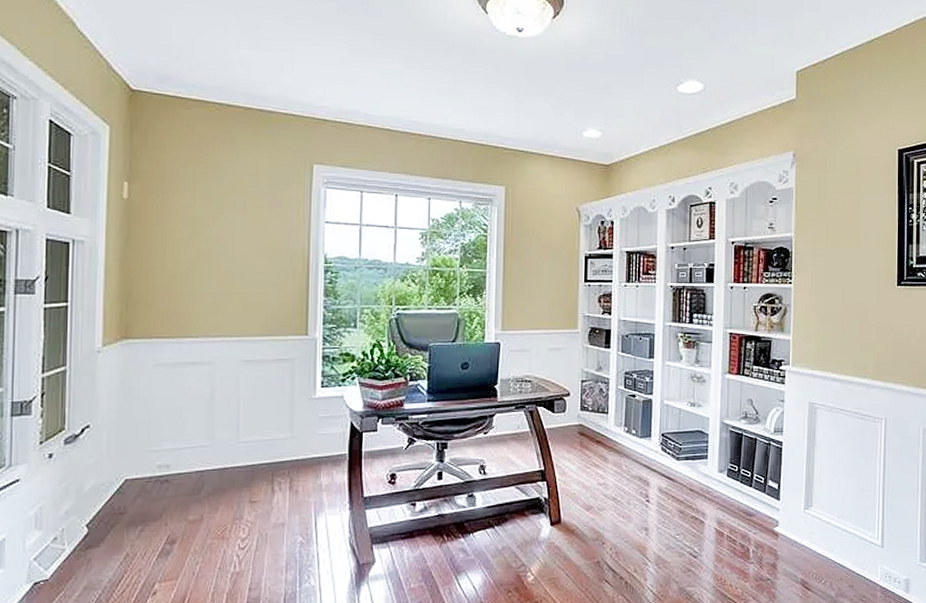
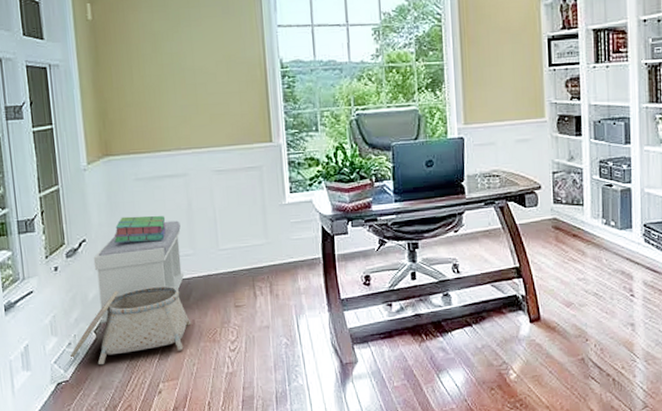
basket: none [53,478,200,562] -> present [70,285,192,364]
bench: none [94,410,199,517] -> present [93,220,184,323]
stack of books: none [123,403,184,431] -> present [114,215,166,244]

